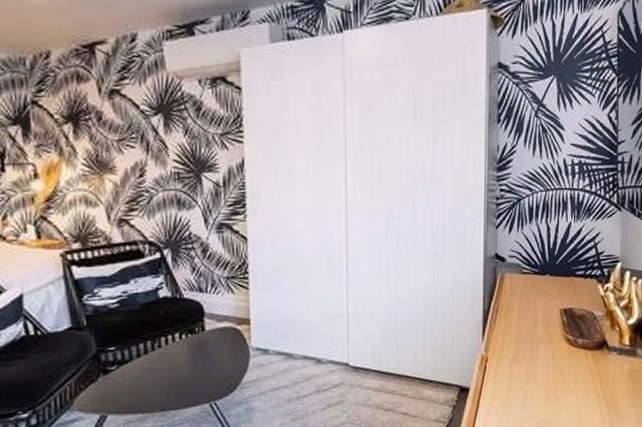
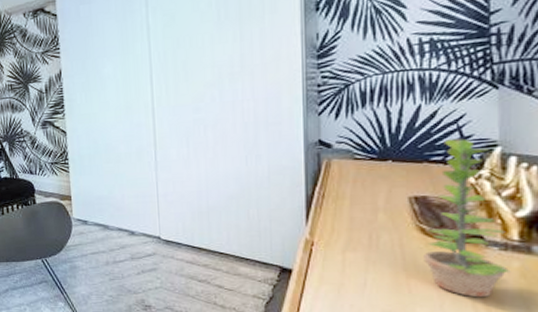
plant: none [568,255,623,399] -> present [424,138,511,298]

